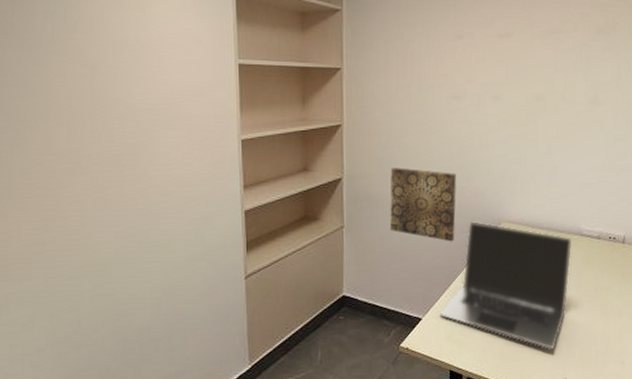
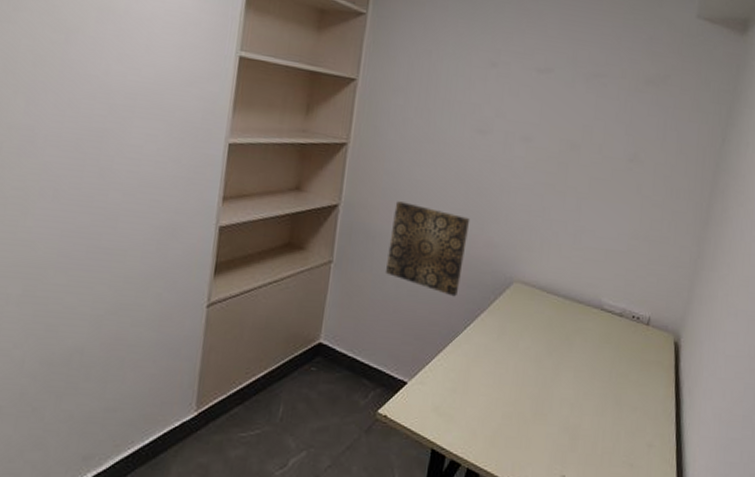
laptop: present [439,220,573,351] -> none [428,275,591,440]

